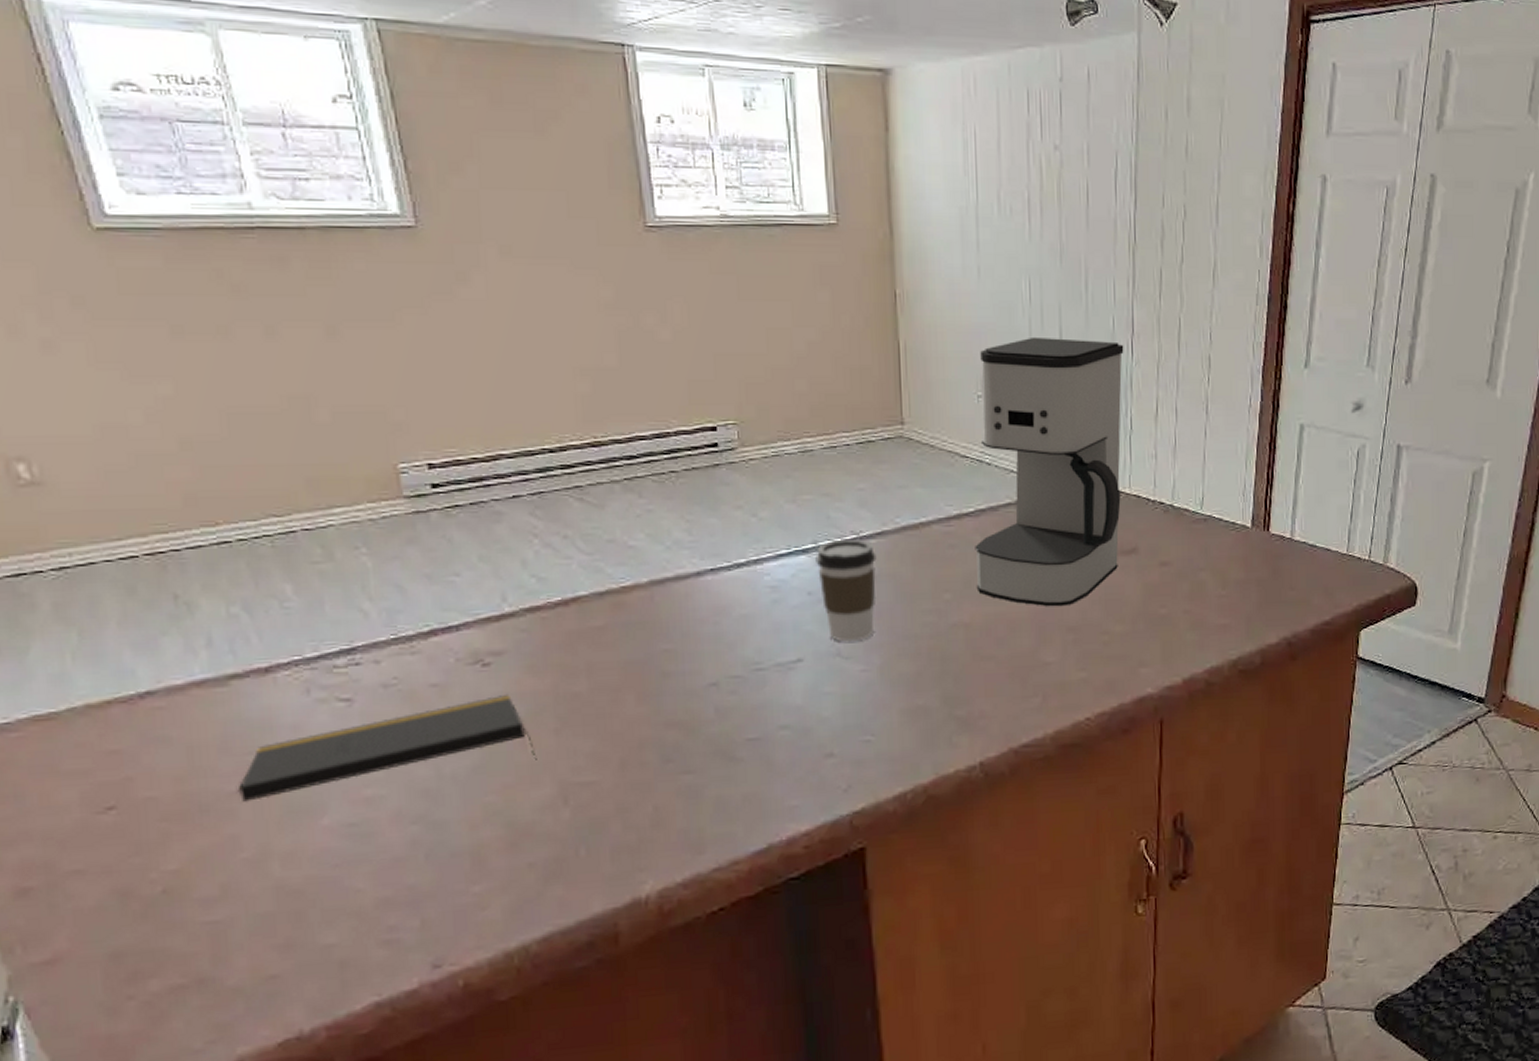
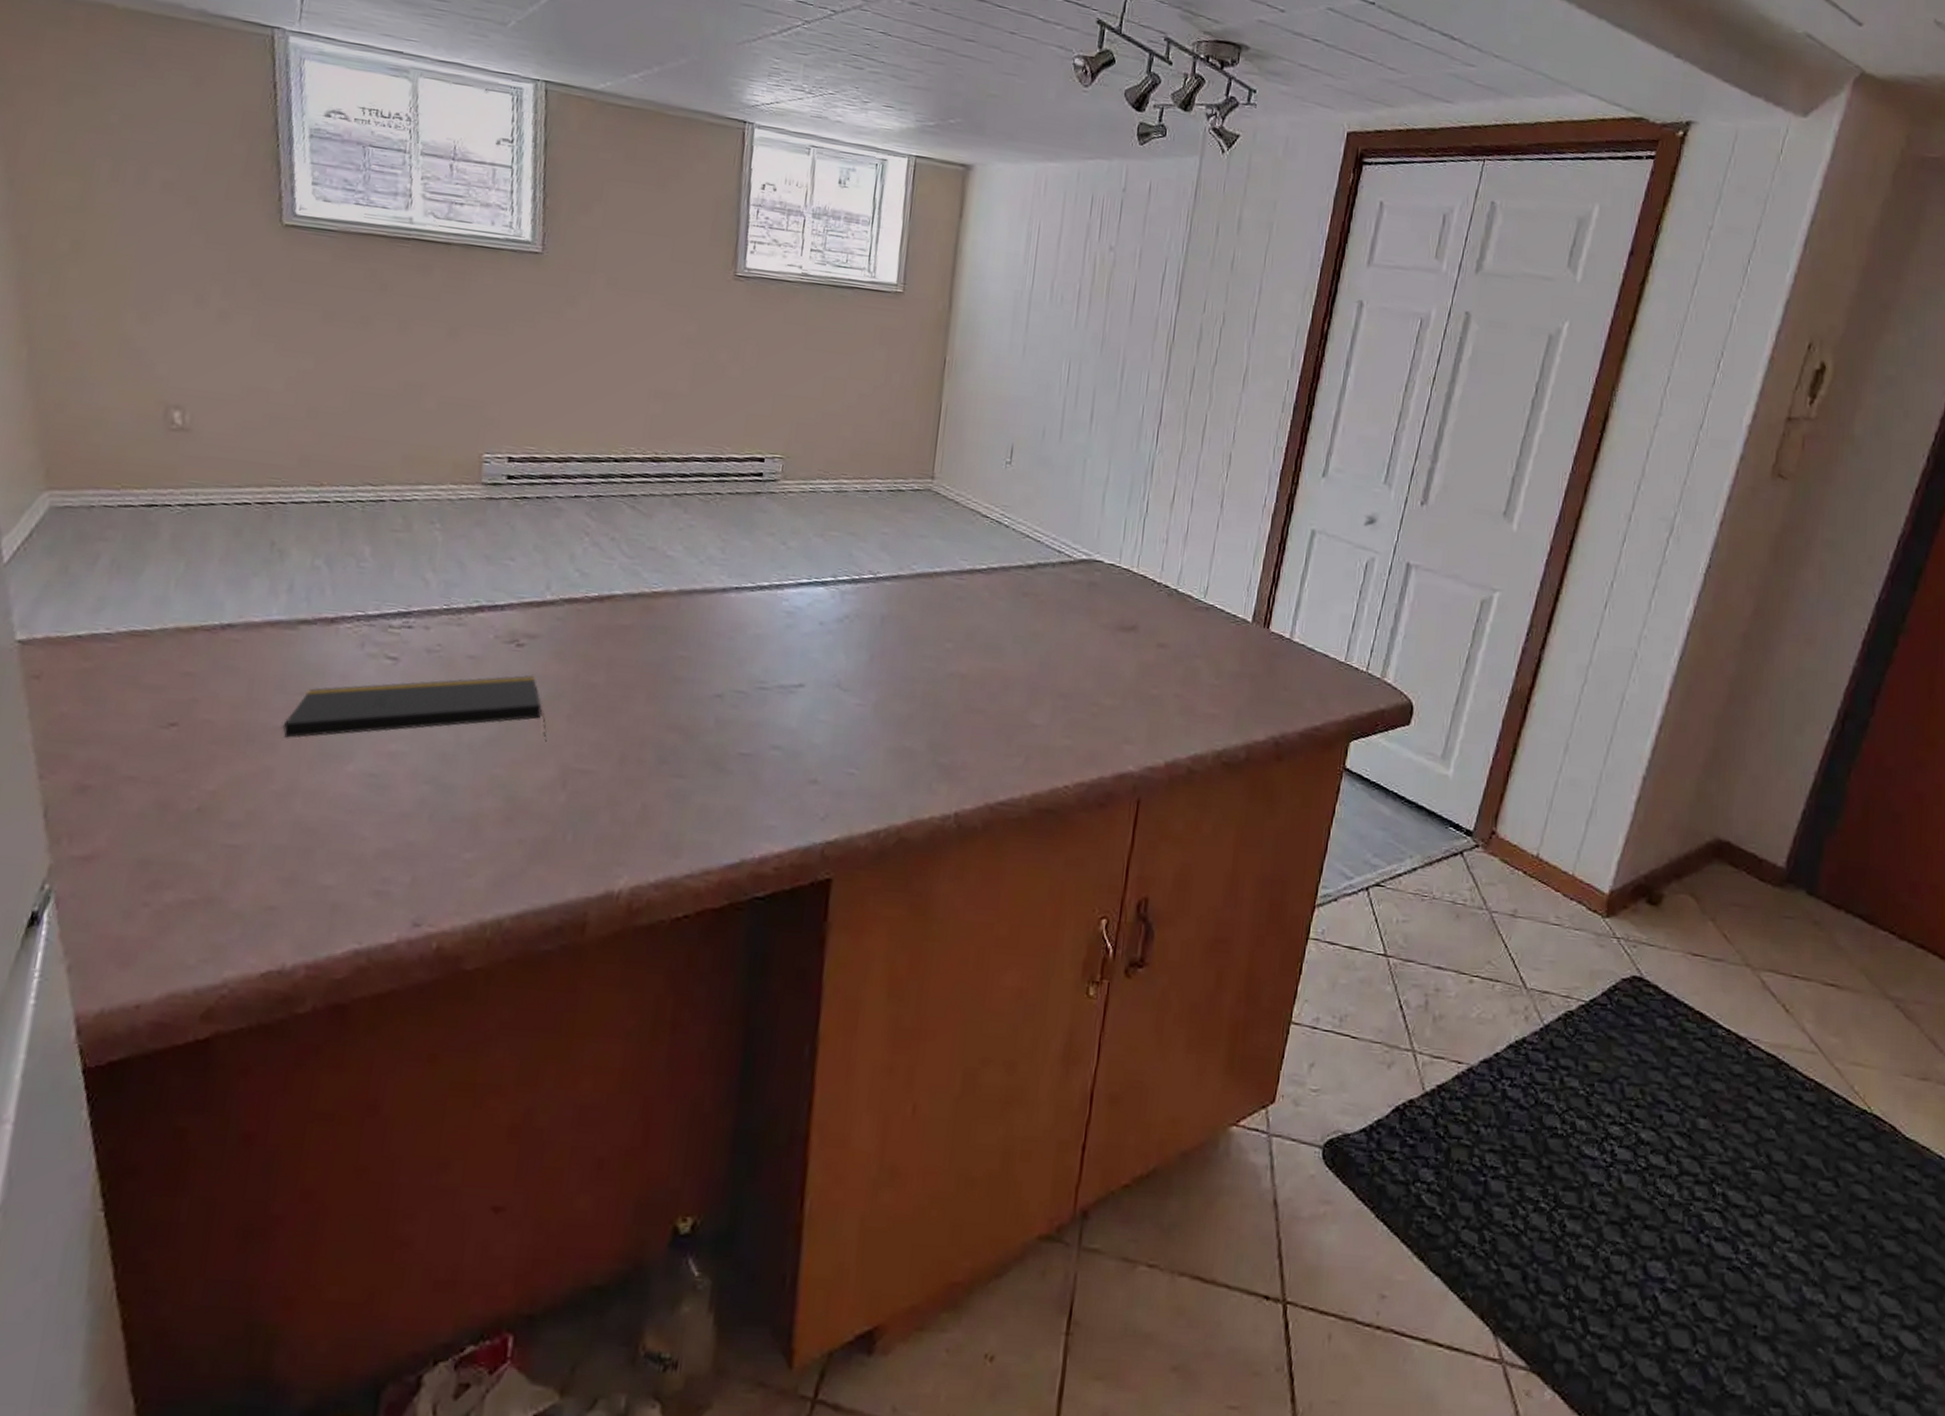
coffee cup: present [815,538,877,642] -> none [831,577,889,676]
coffee maker: present [975,336,1124,607] -> none [977,414,1150,672]

